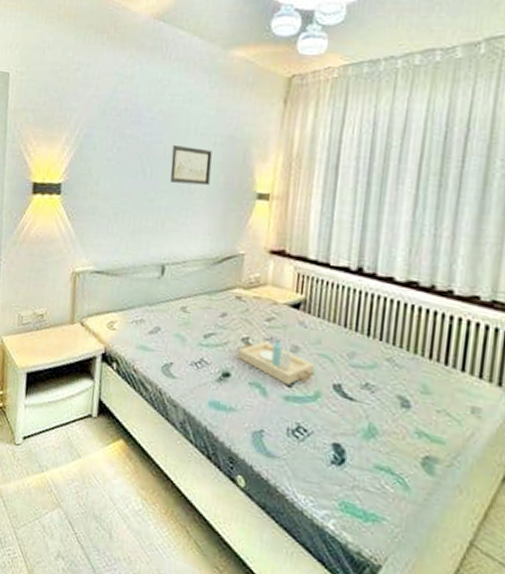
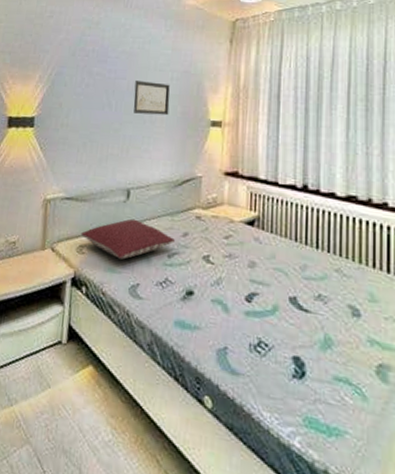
pillow: none [112,296,212,338] -> present [81,218,175,260]
serving tray: present [238,340,315,385] -> none [200,256,272,301]

